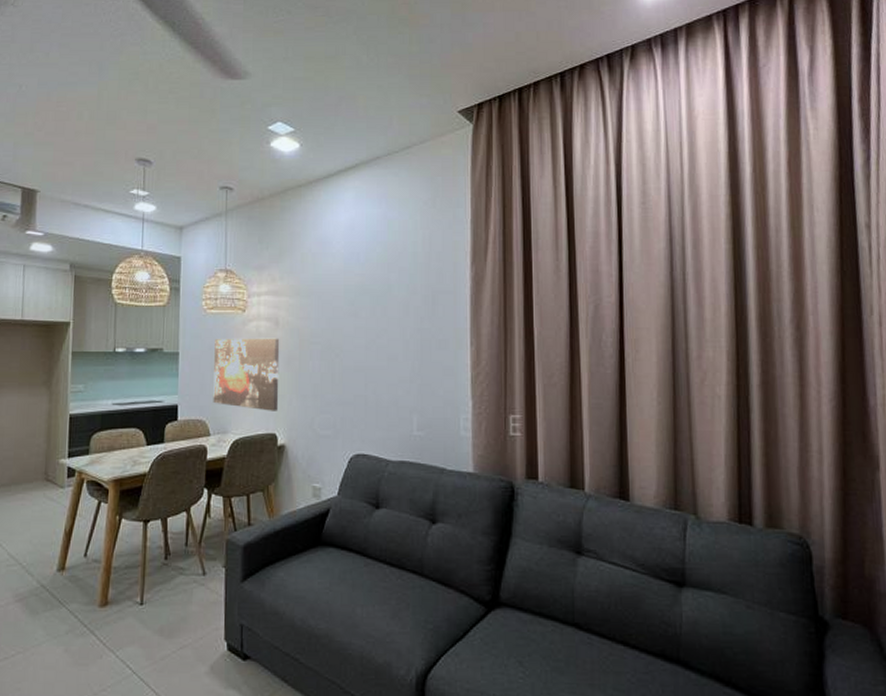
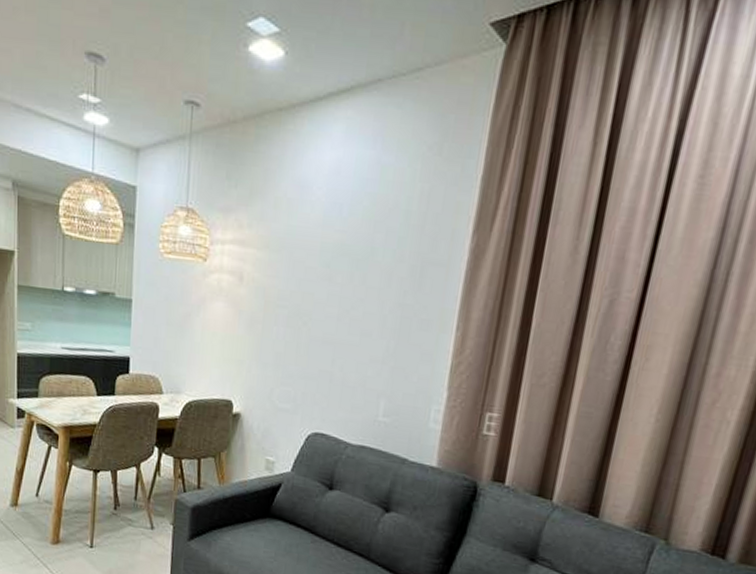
wall art: present [213,338,280,411] -> none [167,289,243,377]

